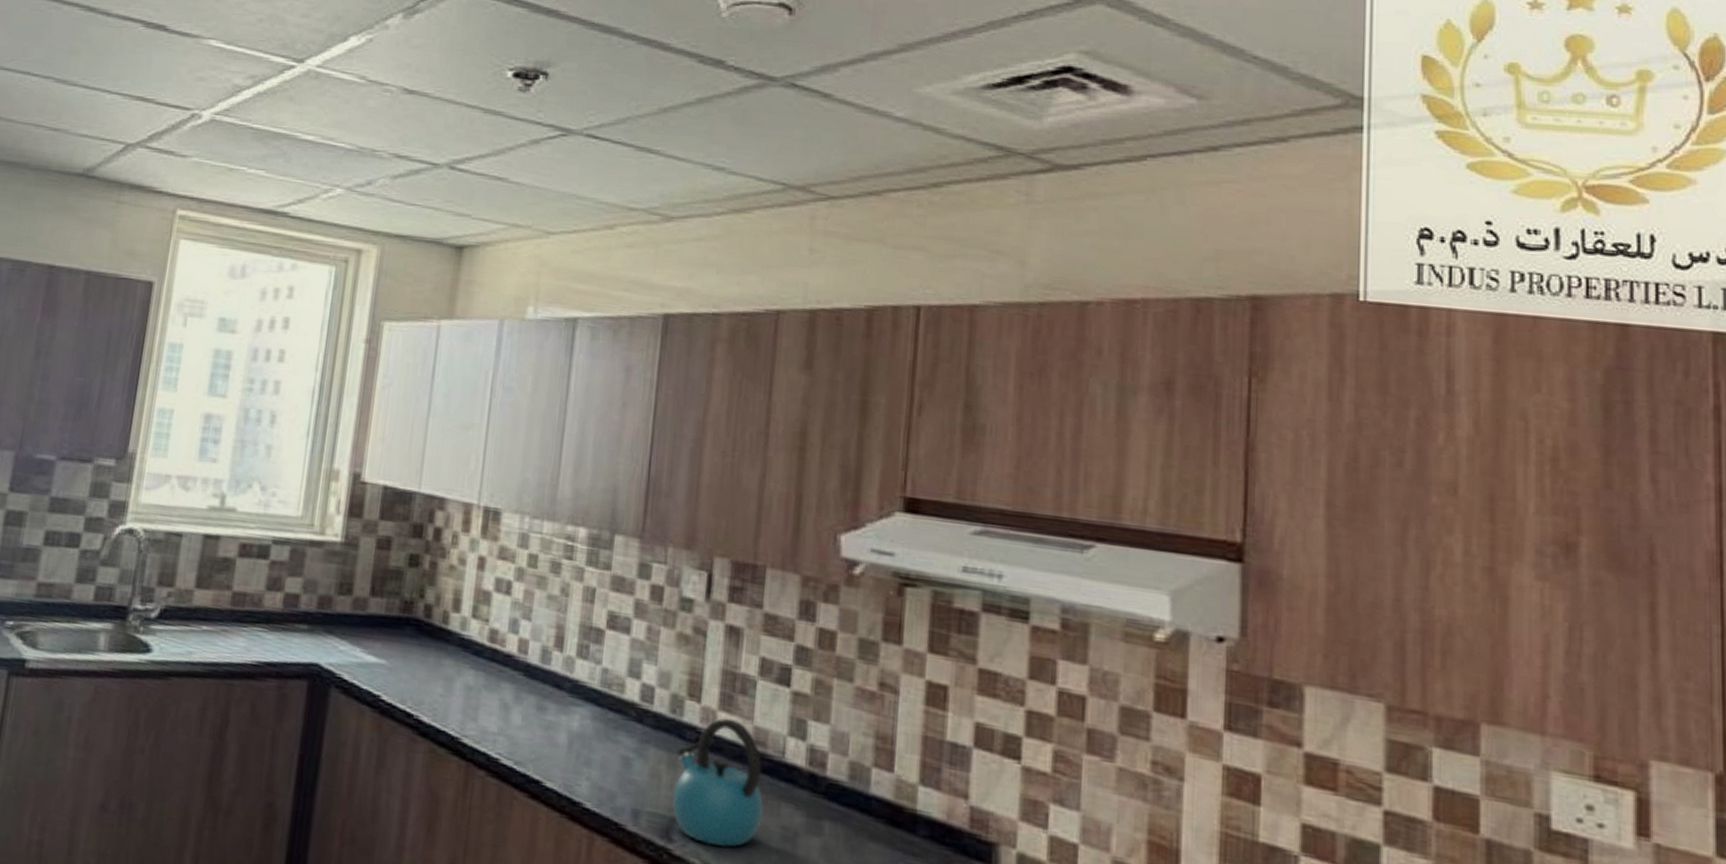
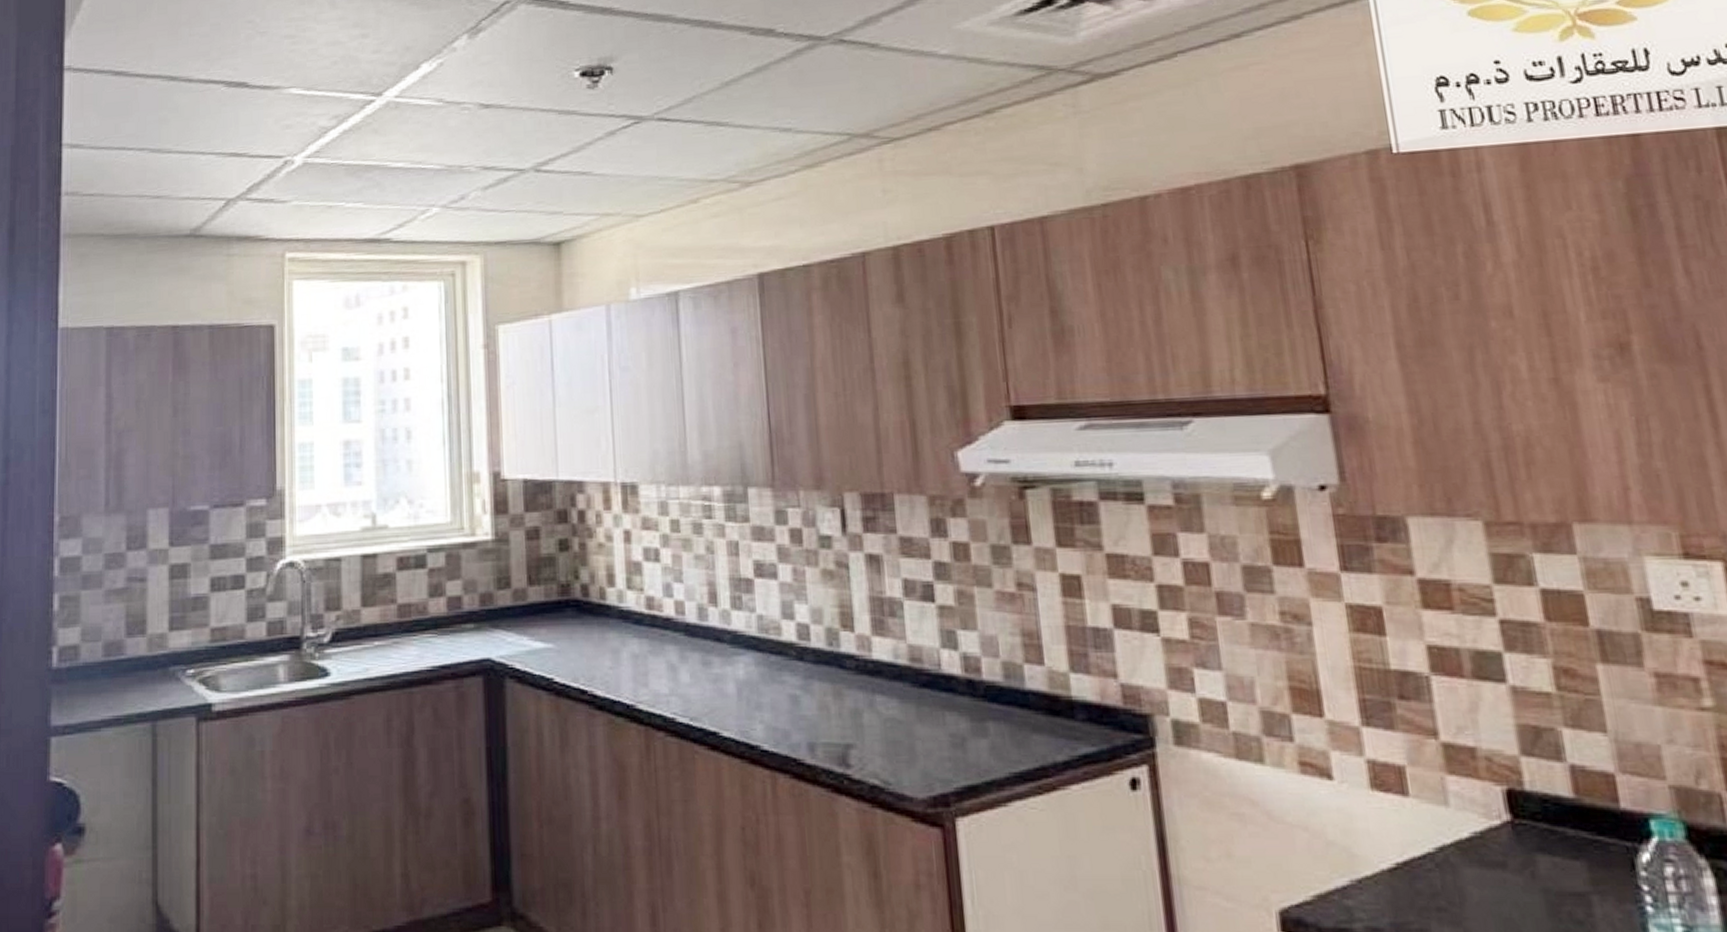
kettle: present [672,718,763,847] -> none [840,641,930,765]

